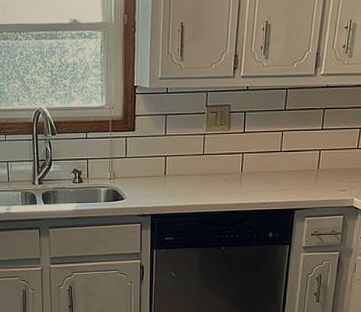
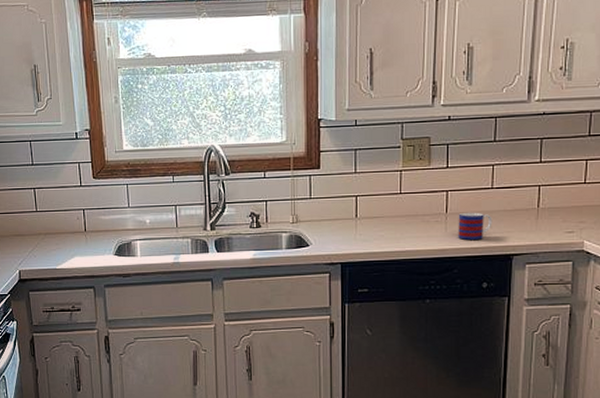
mug: none [250,172,280,196] -> present [458,212,493,240]

